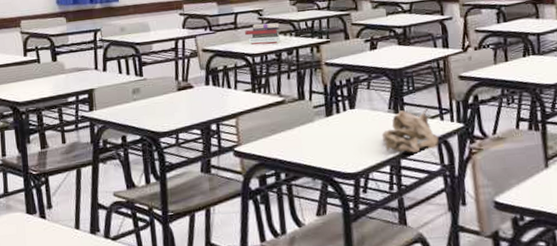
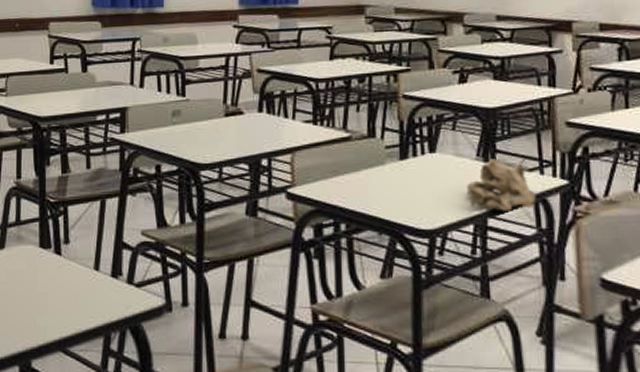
books: present [245,22,281,45] -> none [309,43,351,69]

